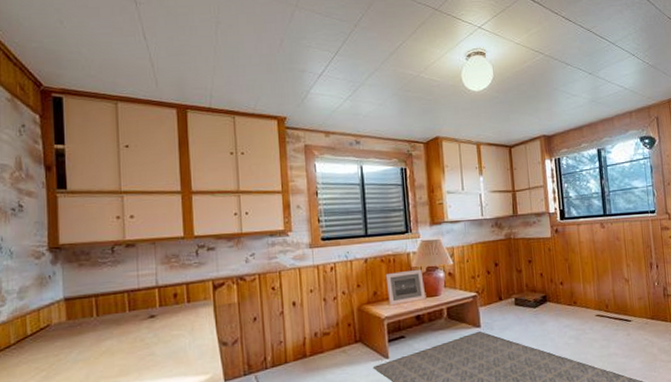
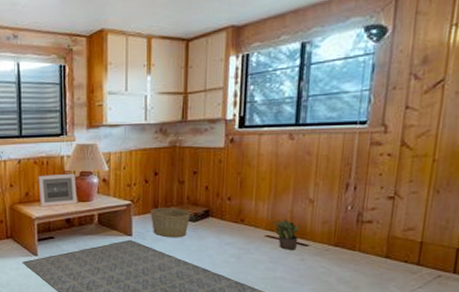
basket: none [495,295,531,326] -> present [150,208,190,238]
potted plant: none [600,298,624,327] -> present [273,219,302,250]

